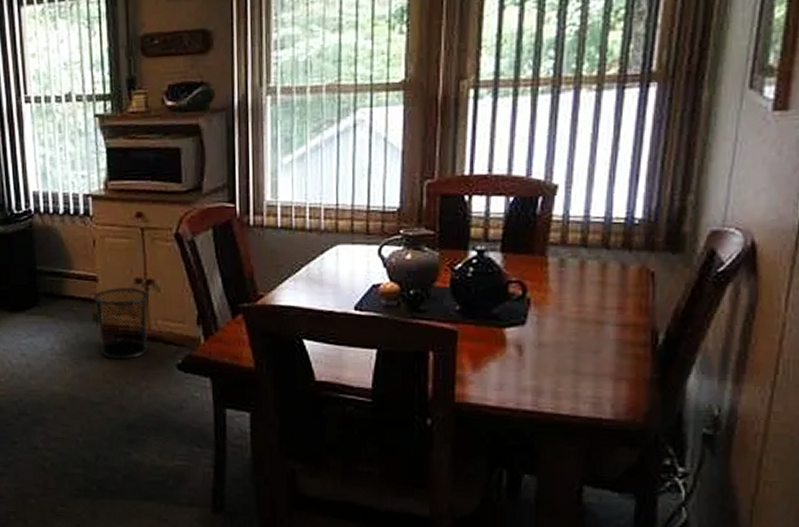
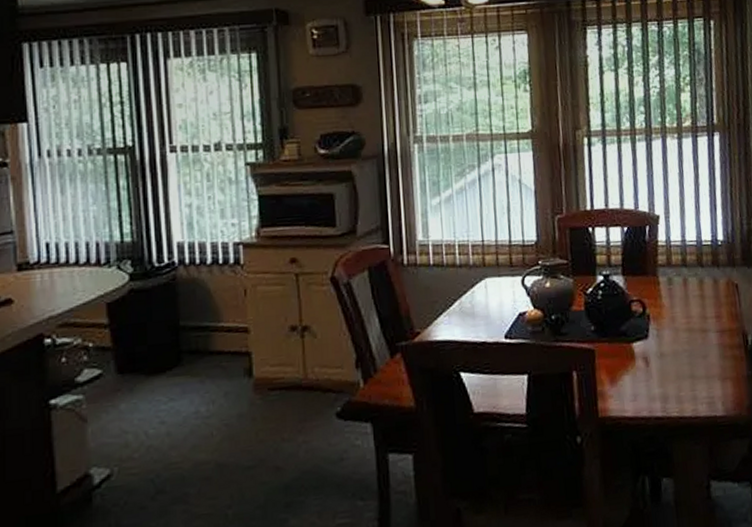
waste bin: present [93,288,150,358] -> none [244,336,306,415]

